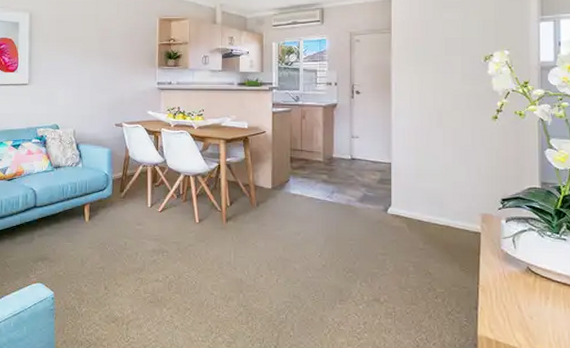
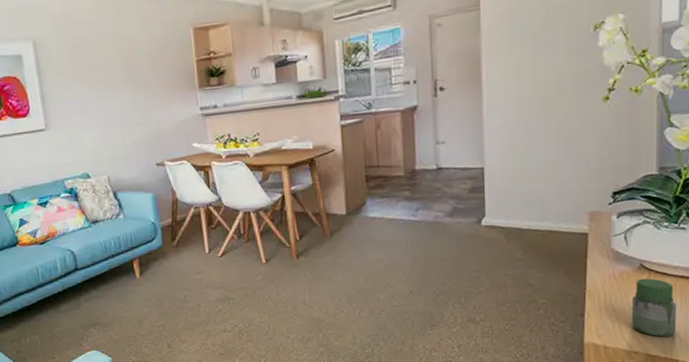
jar: none [520,281,562,339] -> present [631,278,677,337]

